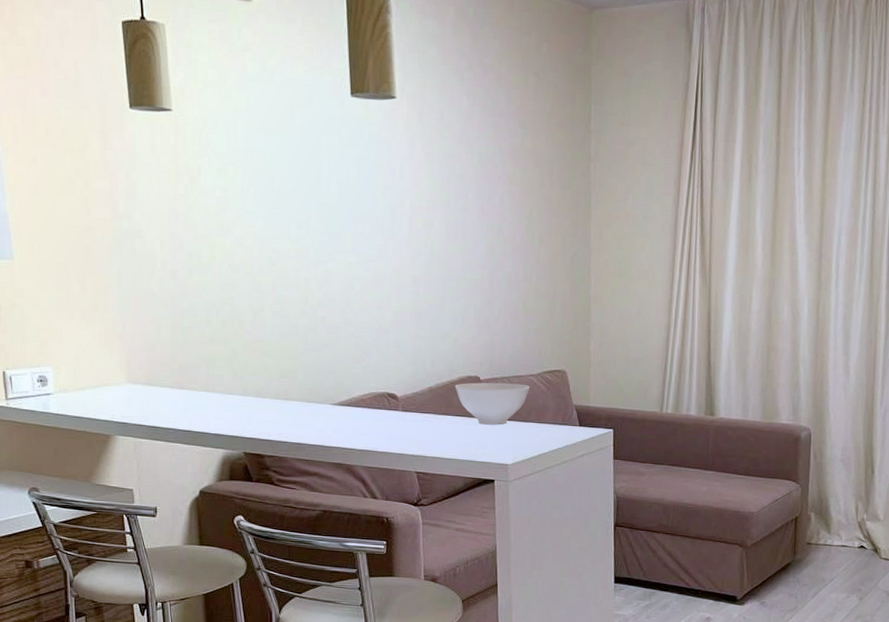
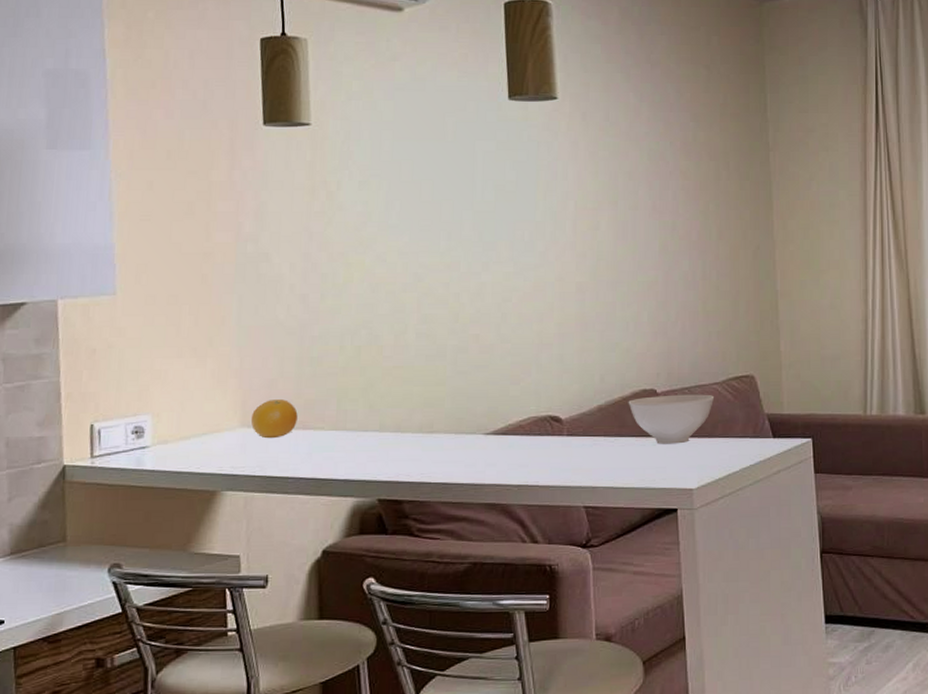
fruit: none [135,361,174,395] -> present [250,399,298,439]

